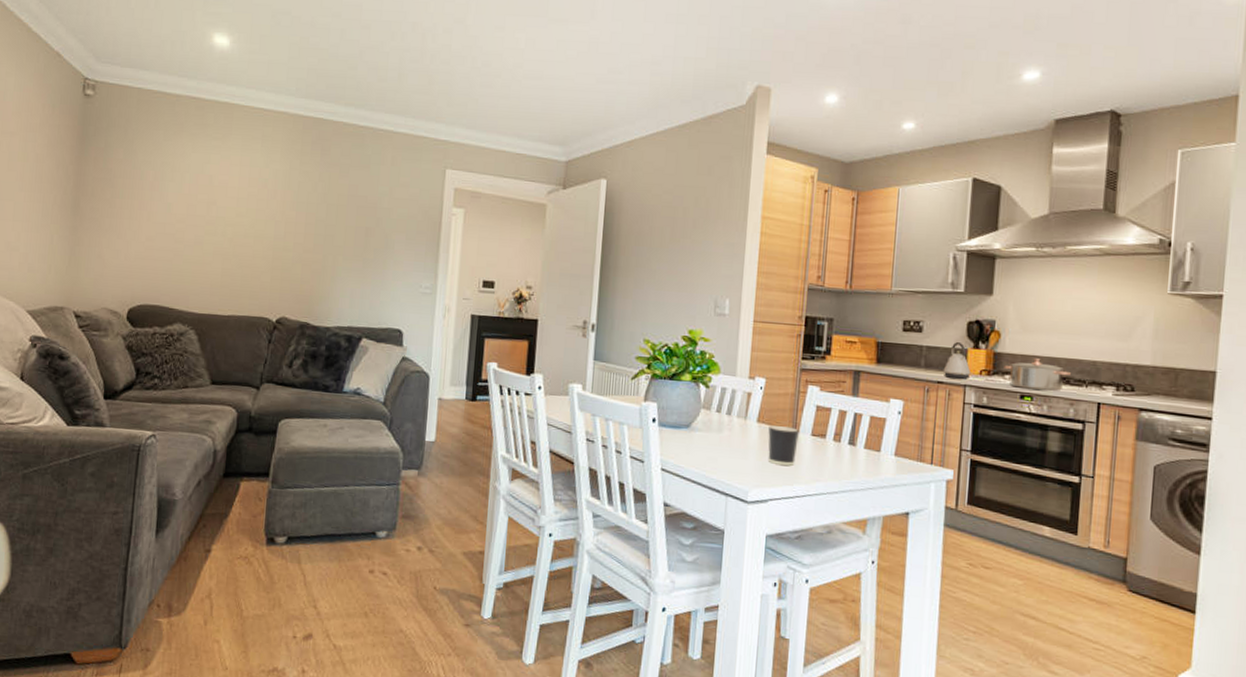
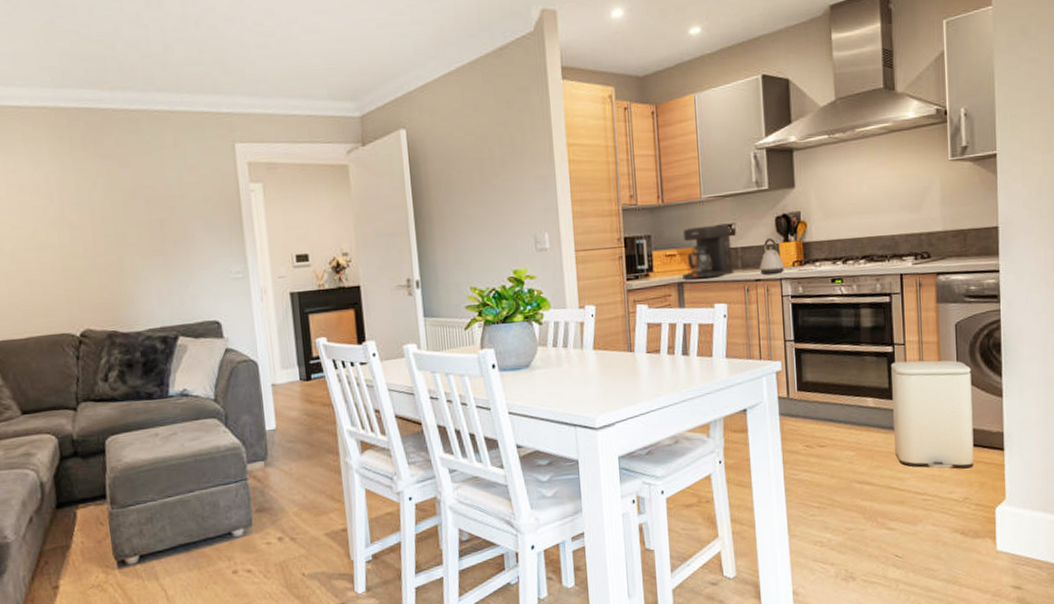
mug: present [767,425,799,466] -> none [605,348,635,387]
coffee maker: none [860,318,917,372] -> present [682,224,734,280]
cooking pot: present [1004,358,1072,392] -> none [813,241,875,273]
pedal bin: none [1068,494,1167,625] -> present [890,360,974,469]

